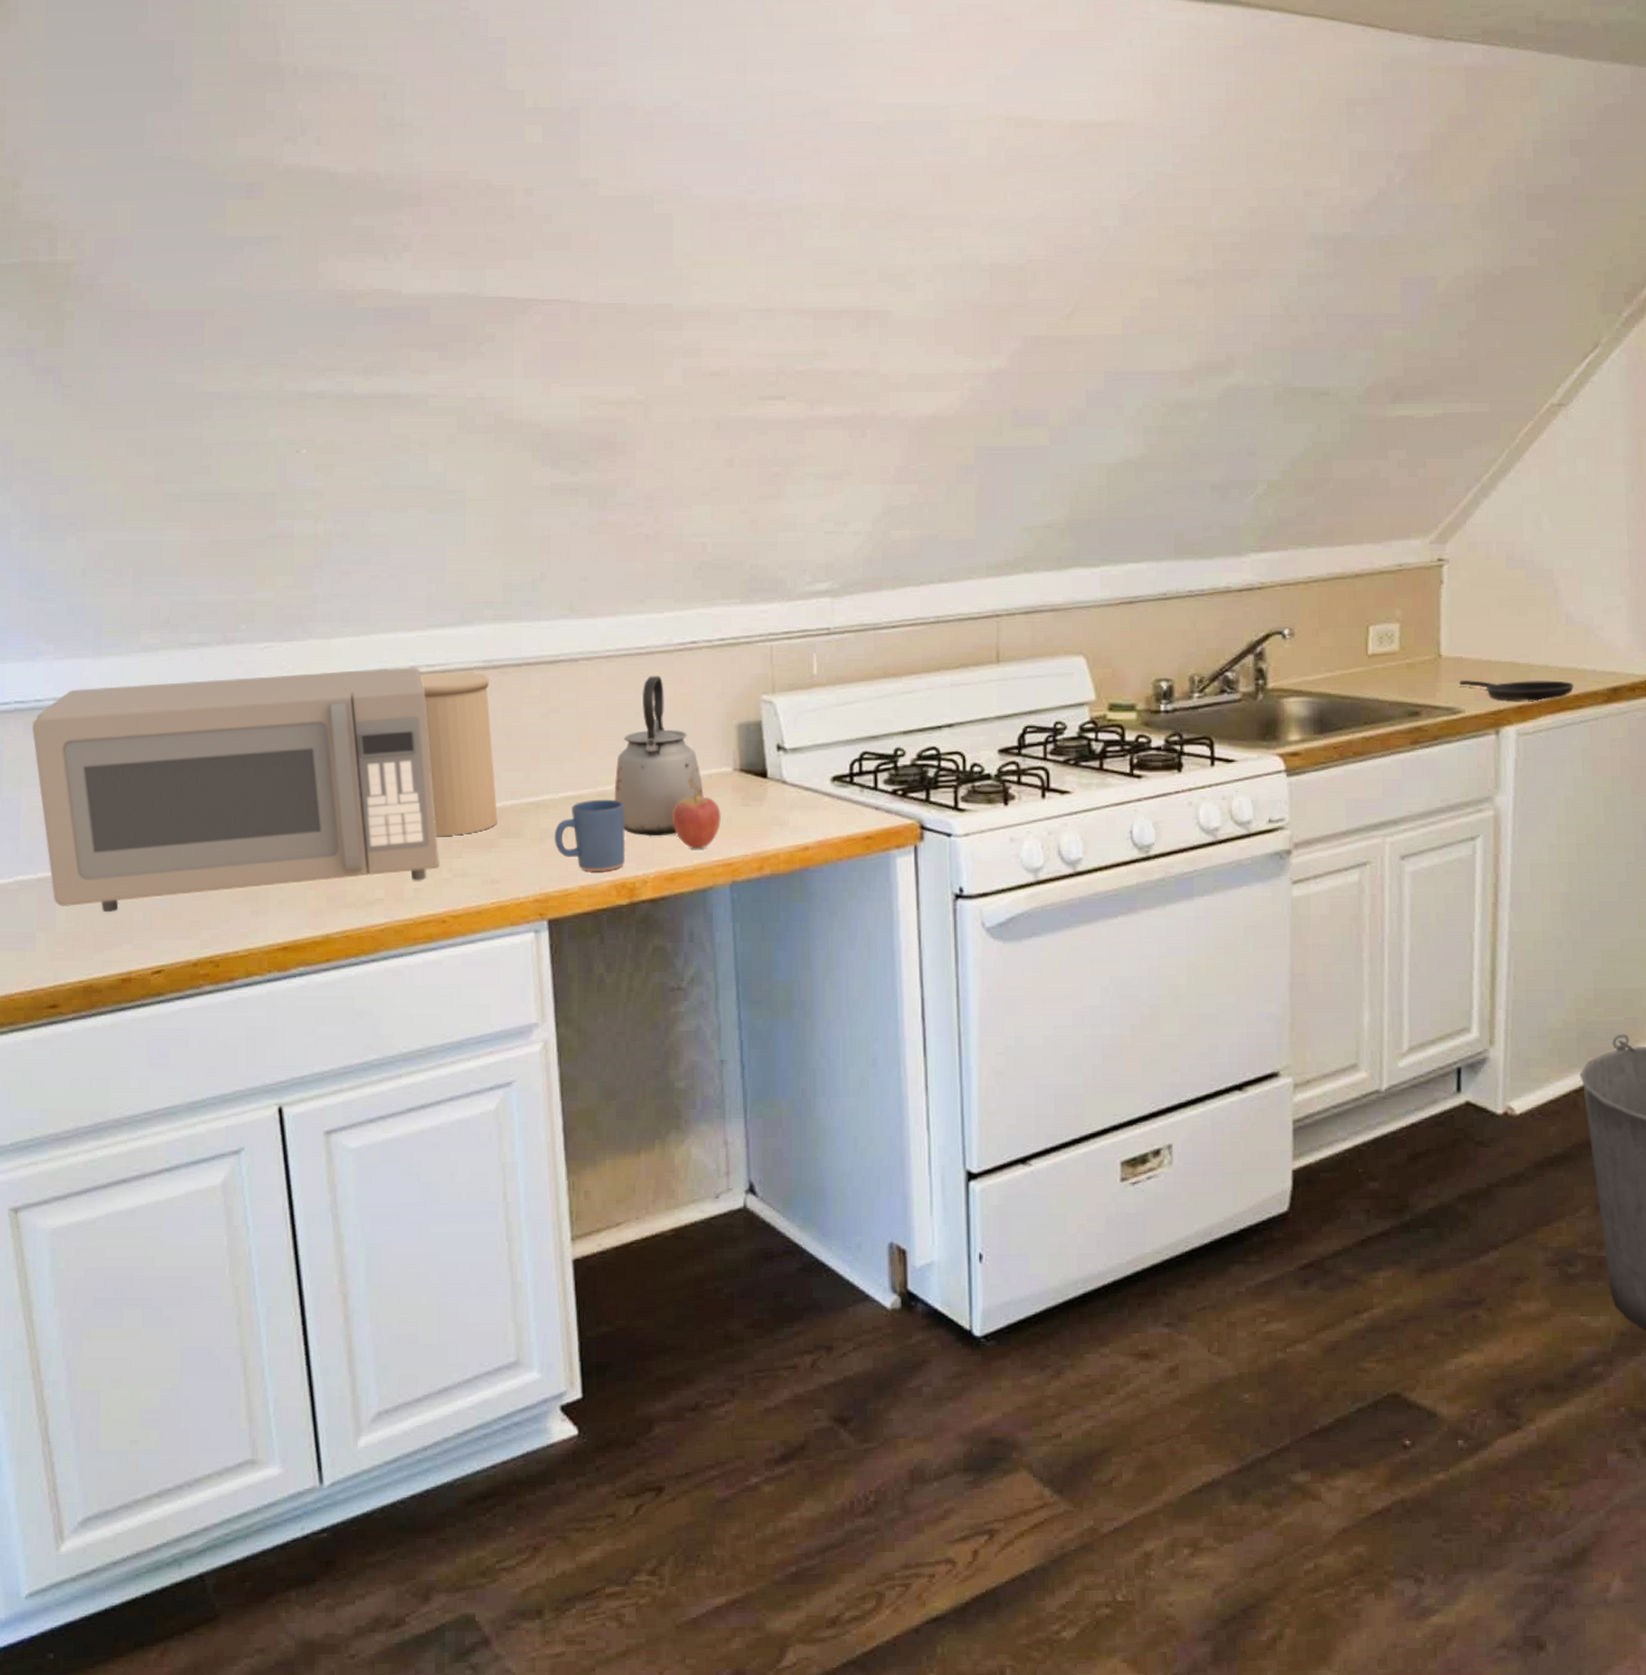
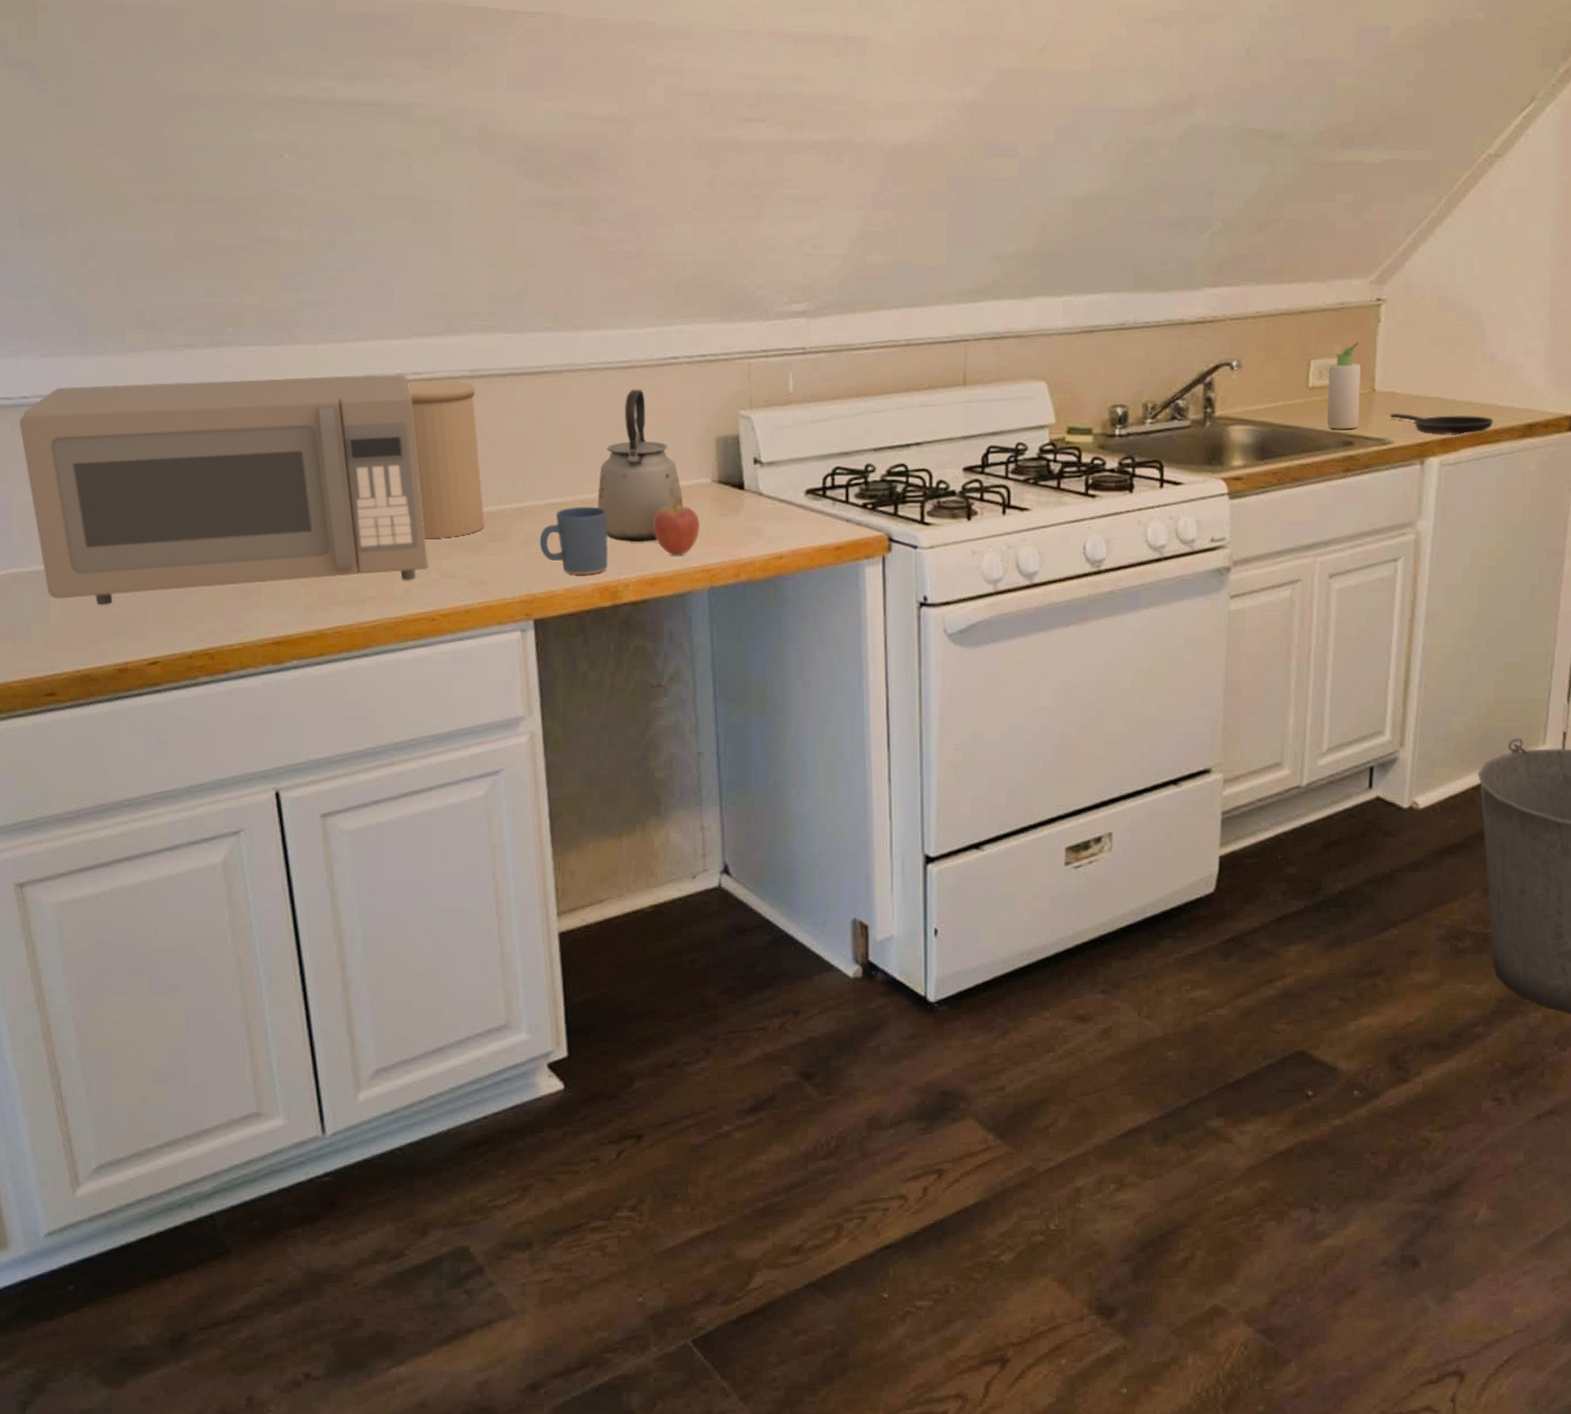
bottle: none [1389,604,1426,699] -> present [1326,341,1361,430]

